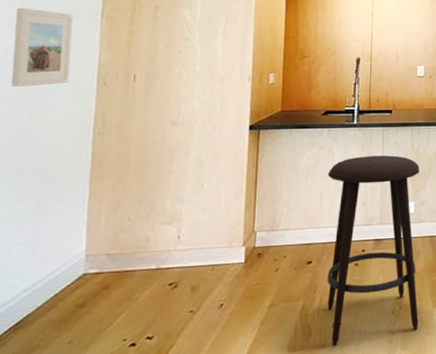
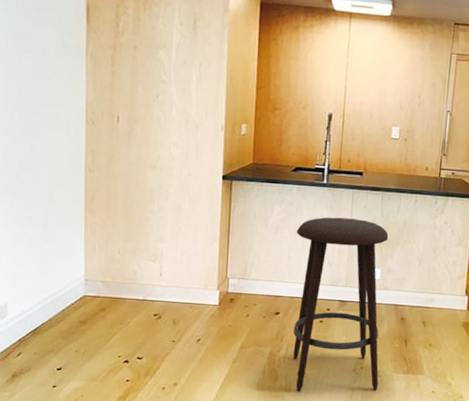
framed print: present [11,7,73,86] -> none [13,42,62,120]

